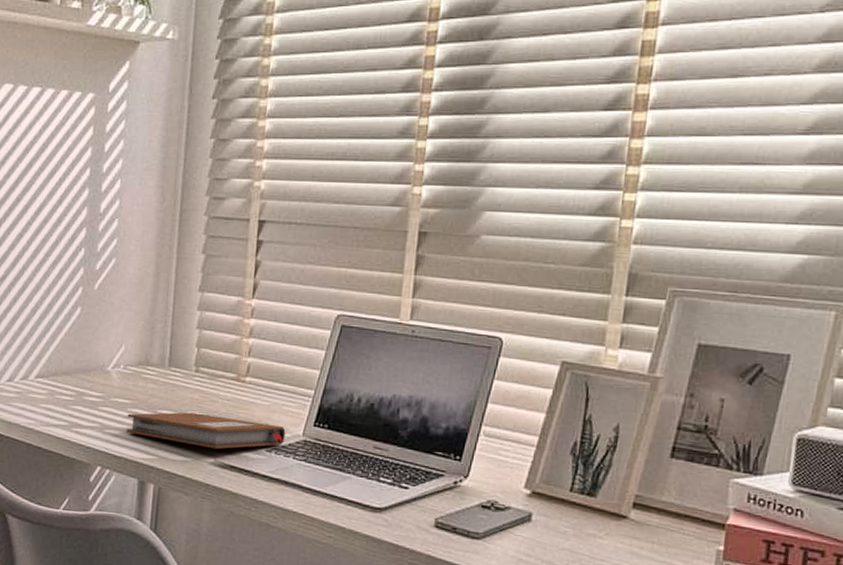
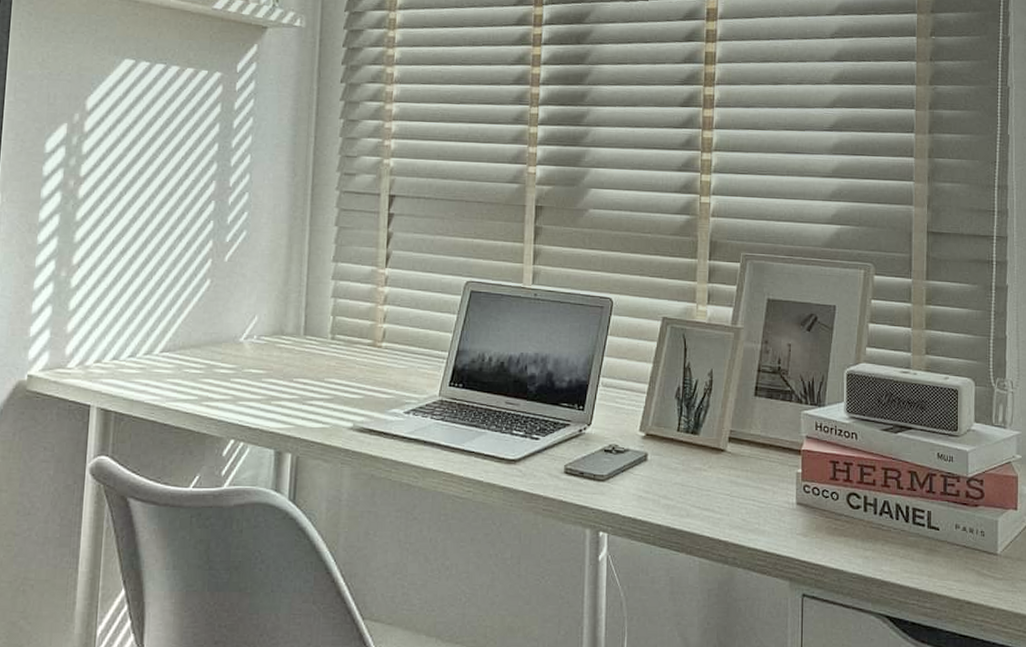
notebook: present [126,412,286,450] -> none [261,379,423,414]

